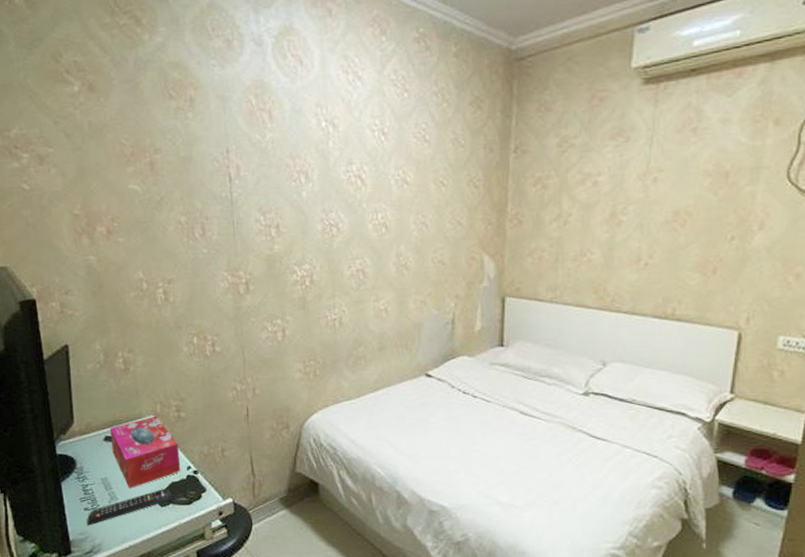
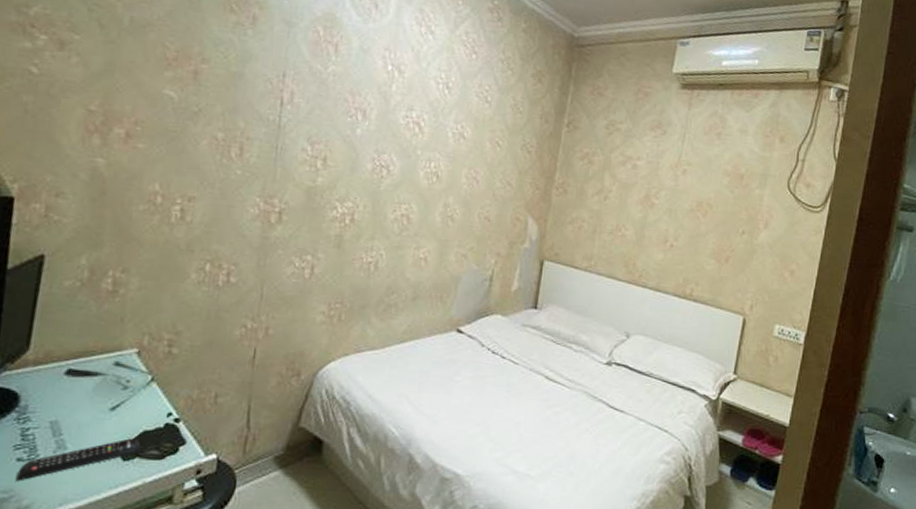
tissue box: present [109,416,181,488] -> none [73,349,162,436]

